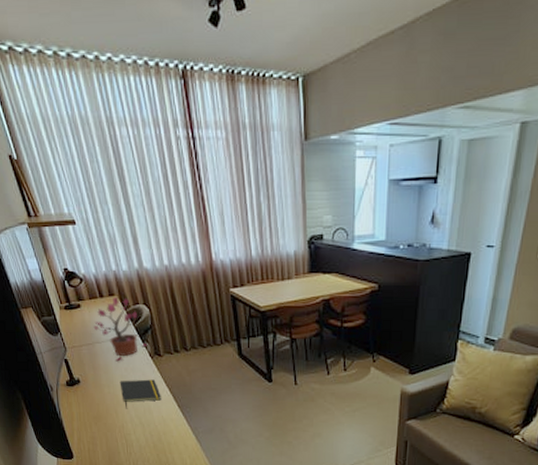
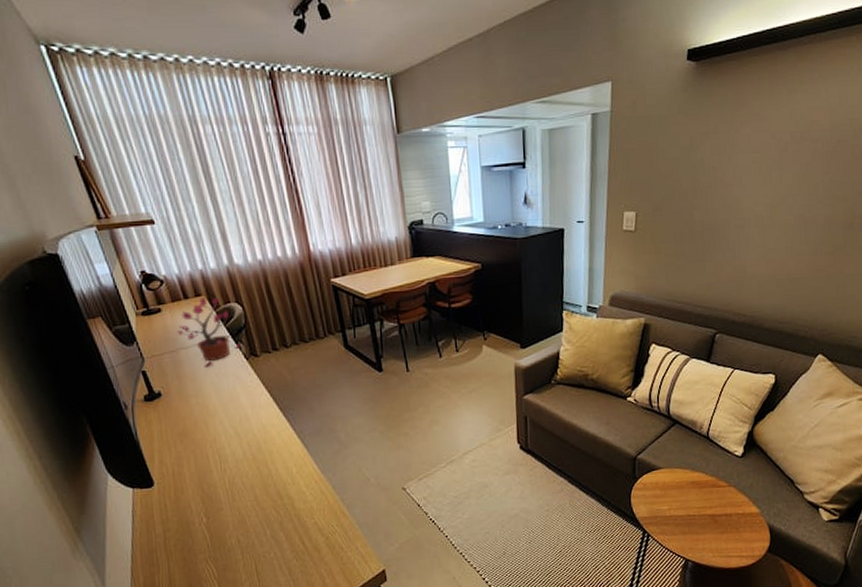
notepad: present [119,379,161,409] -> none [209,383,260,420]

